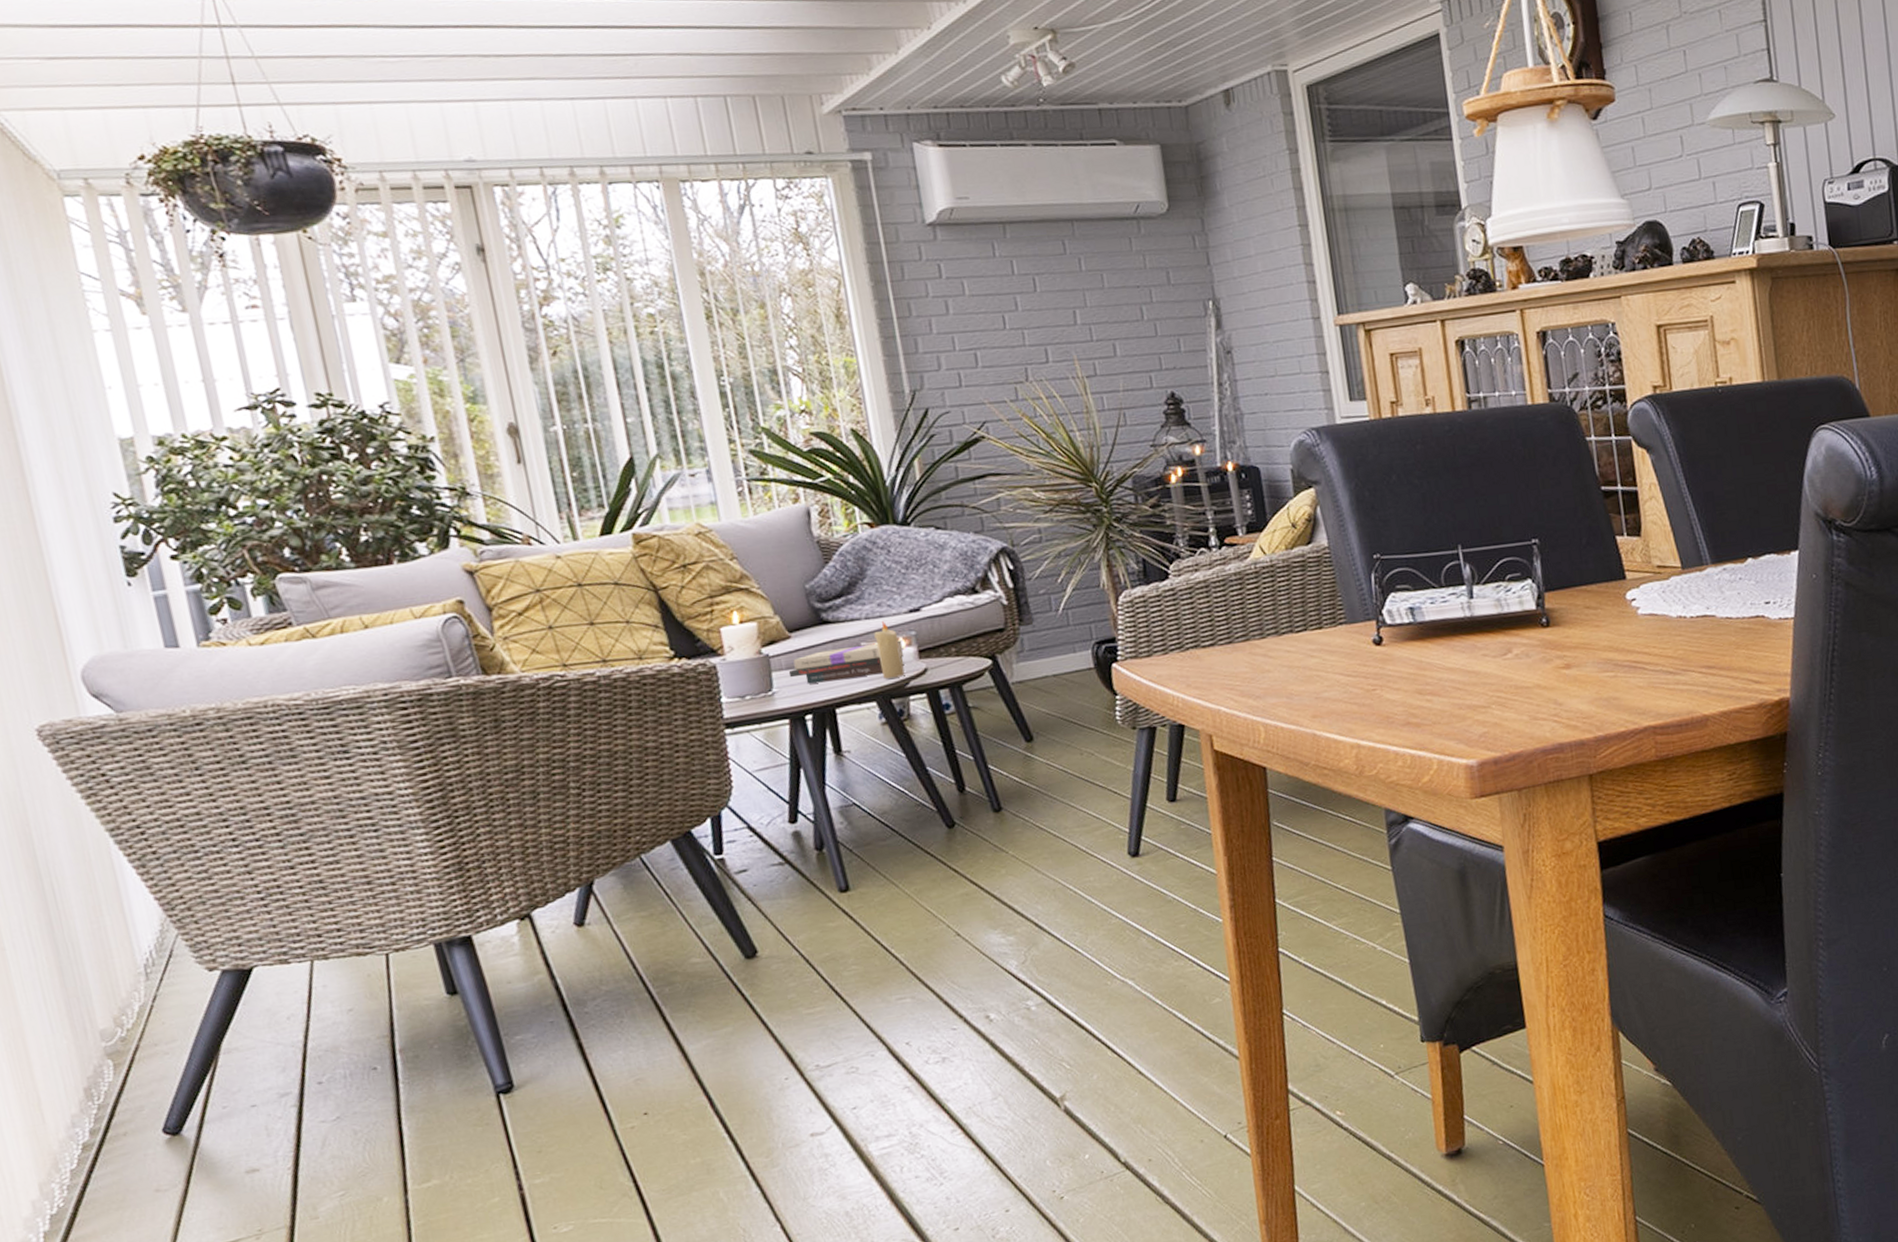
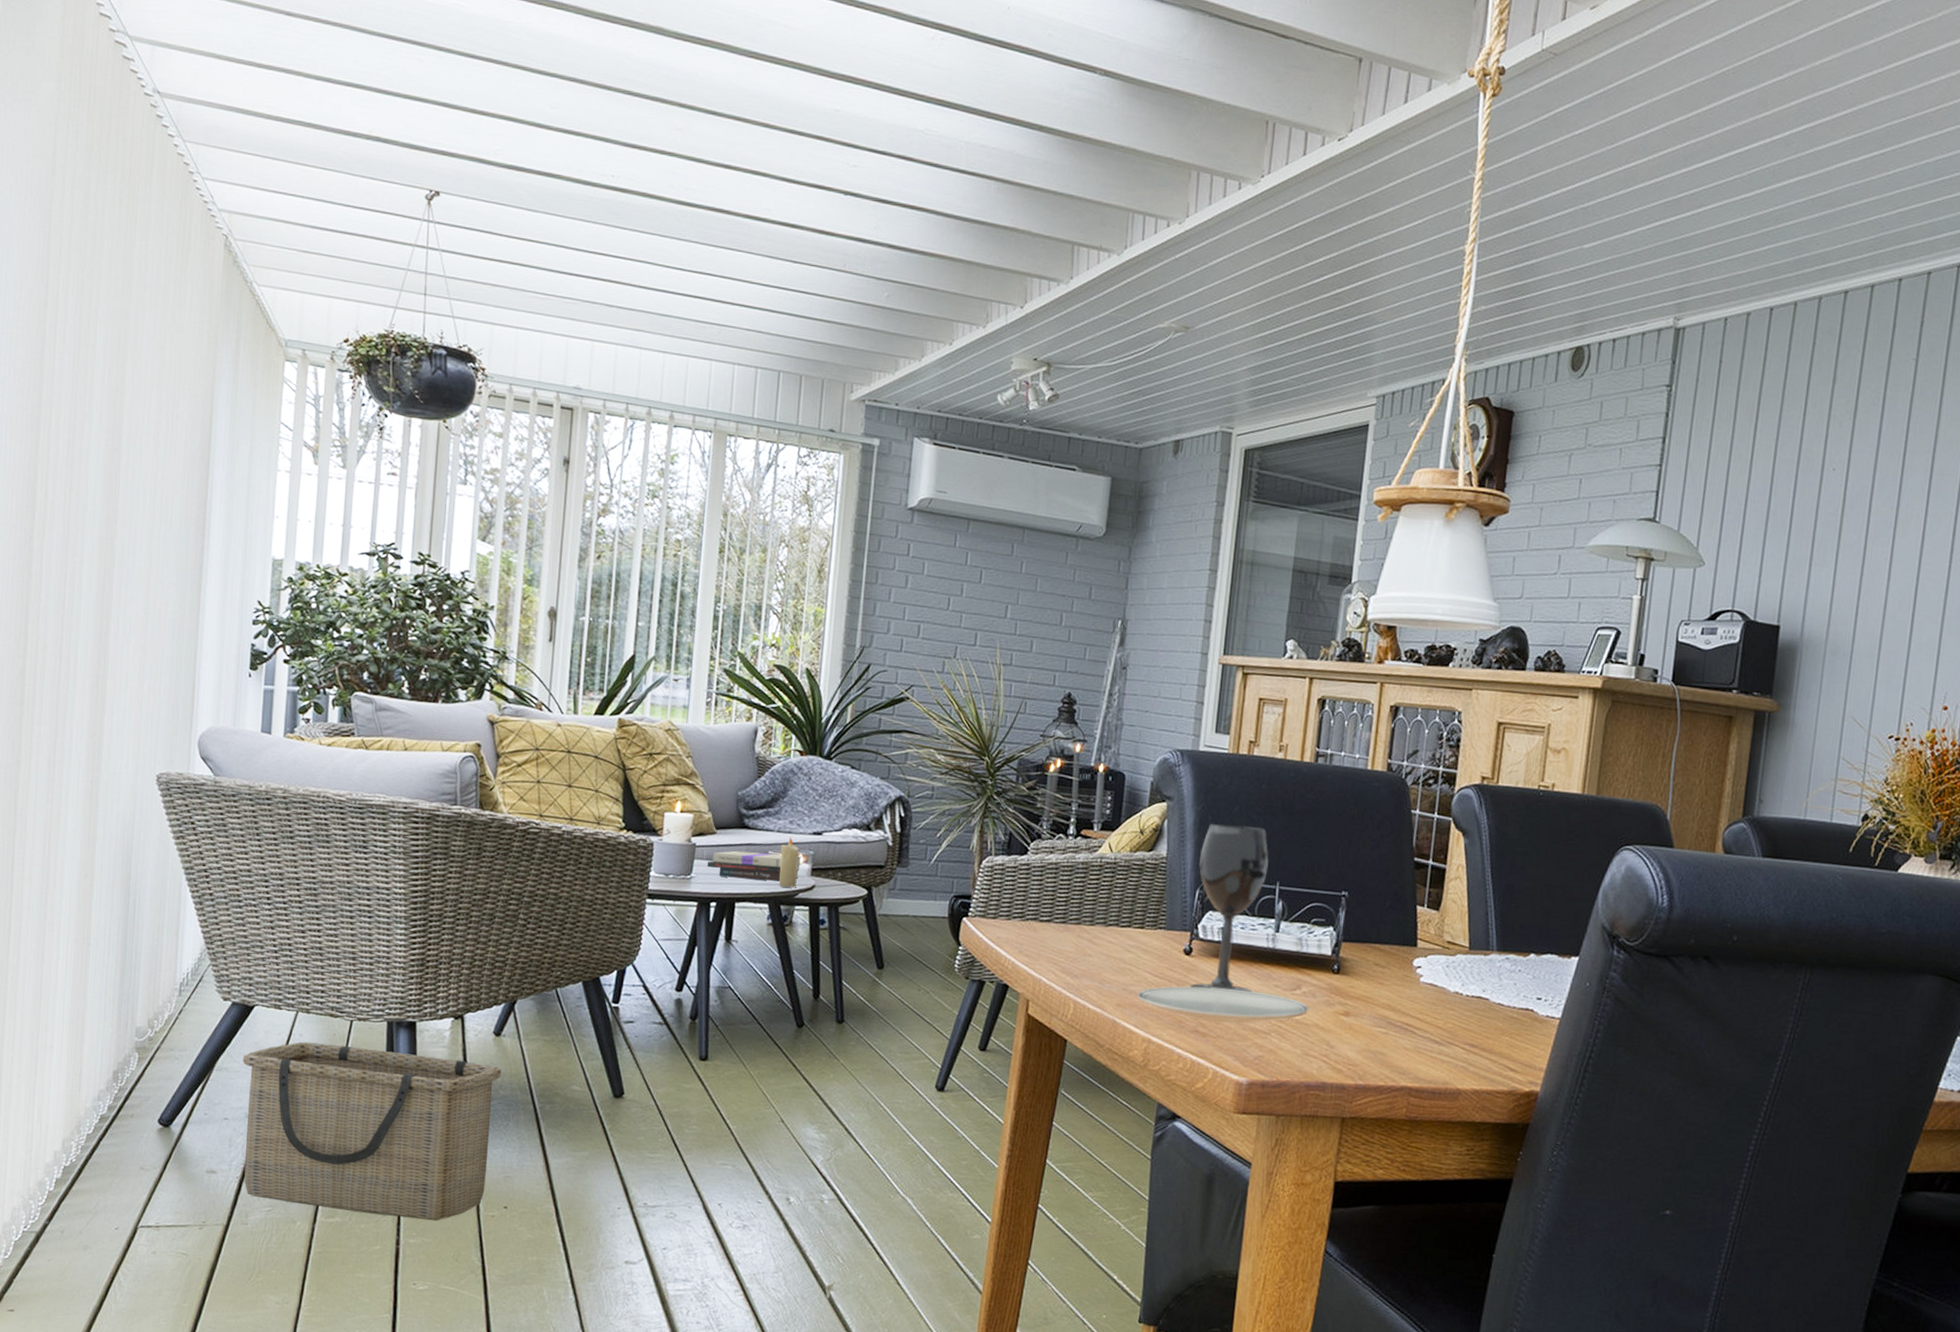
basket: none [254,960,614,1185] -> present [242,1041,502,1221]
plate: none [1333,664,1527,712] -> present [1137,986,1310,1024]
wine glass: none [1365,492,1460,679] -> present [1189,822,1269,992]

